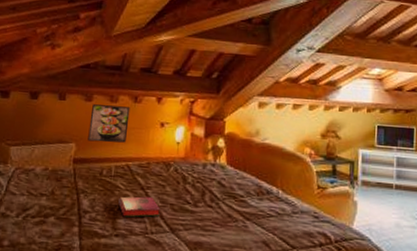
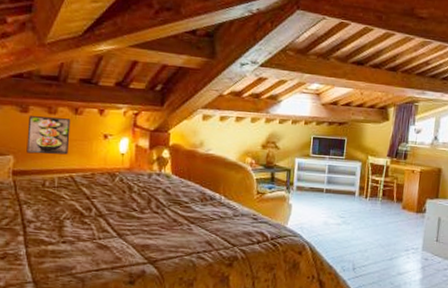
hardback book: present [118,196,160,218] -> none [64,205,107,225]

